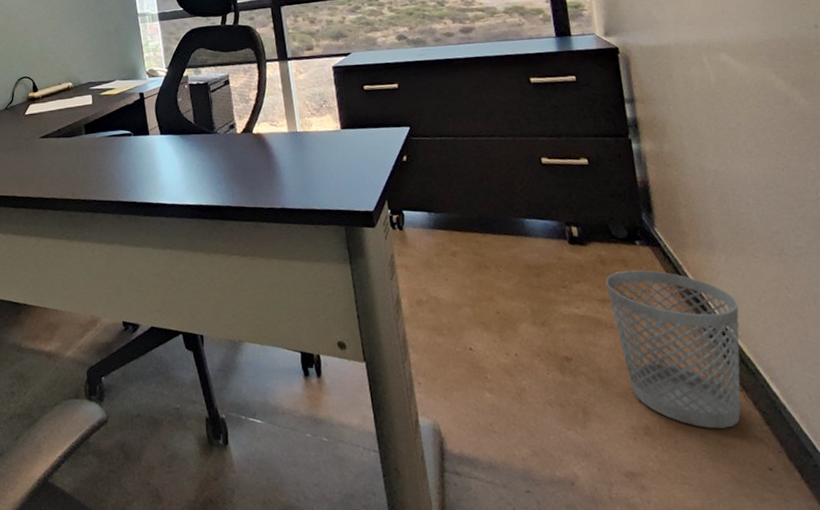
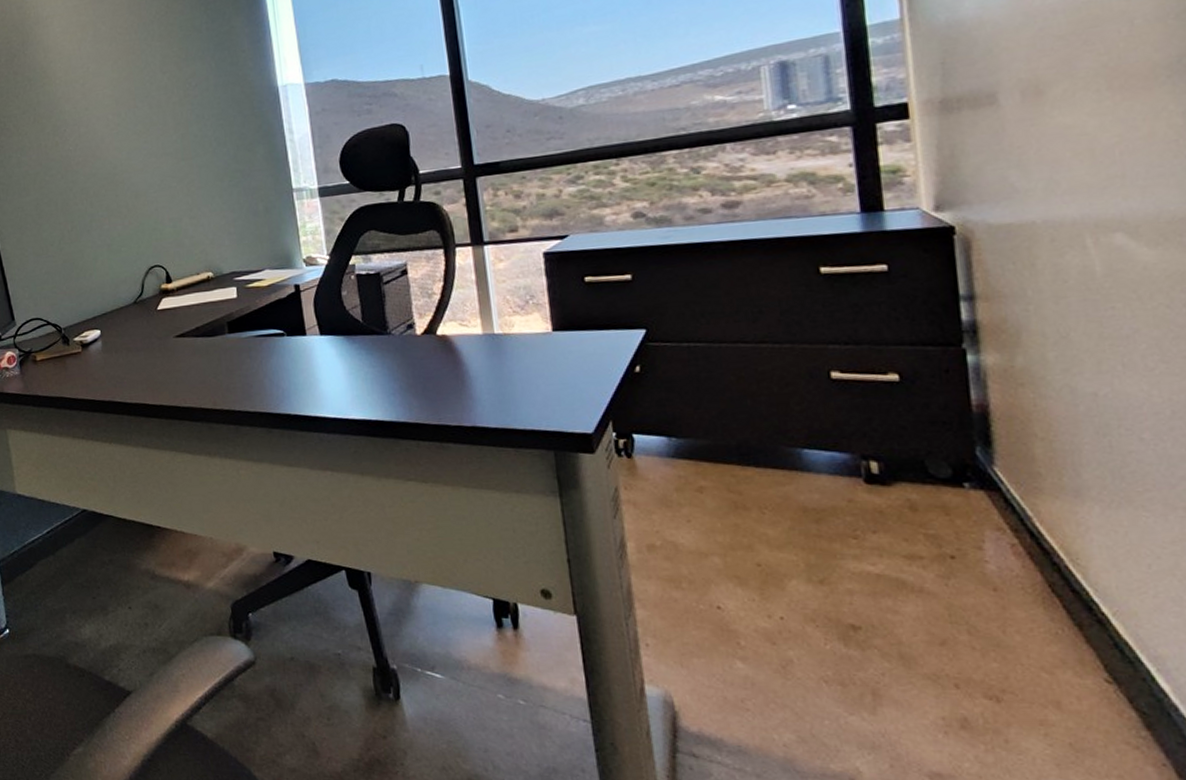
wastebasket: present [605,270,741,429] -> none [915,520,1116,729]

